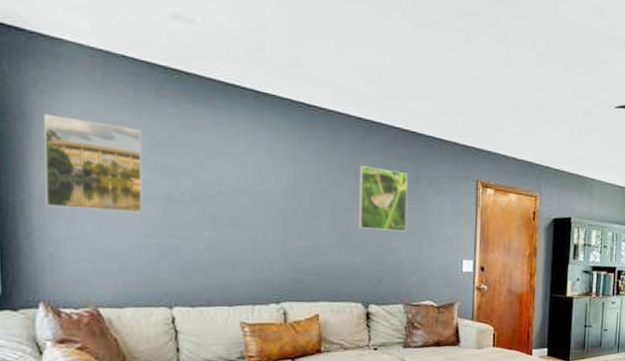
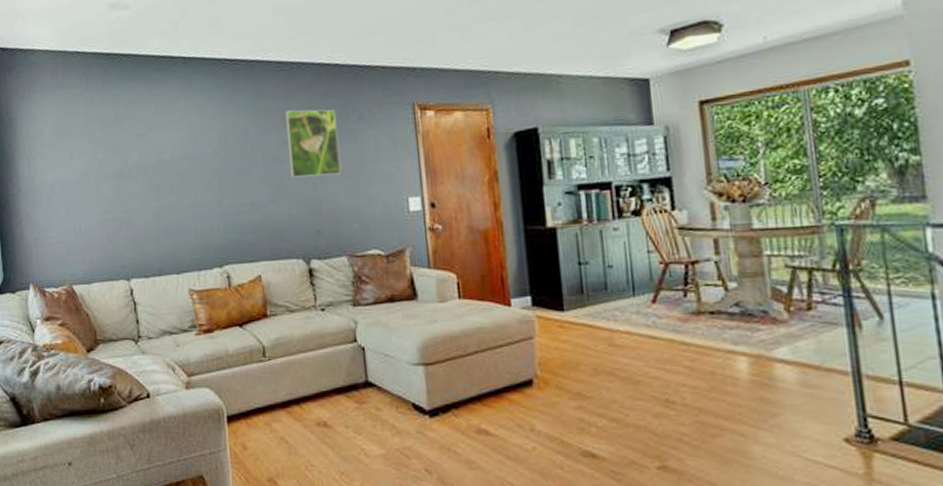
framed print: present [44,113,143,213] -> none [24,114,100,197]

